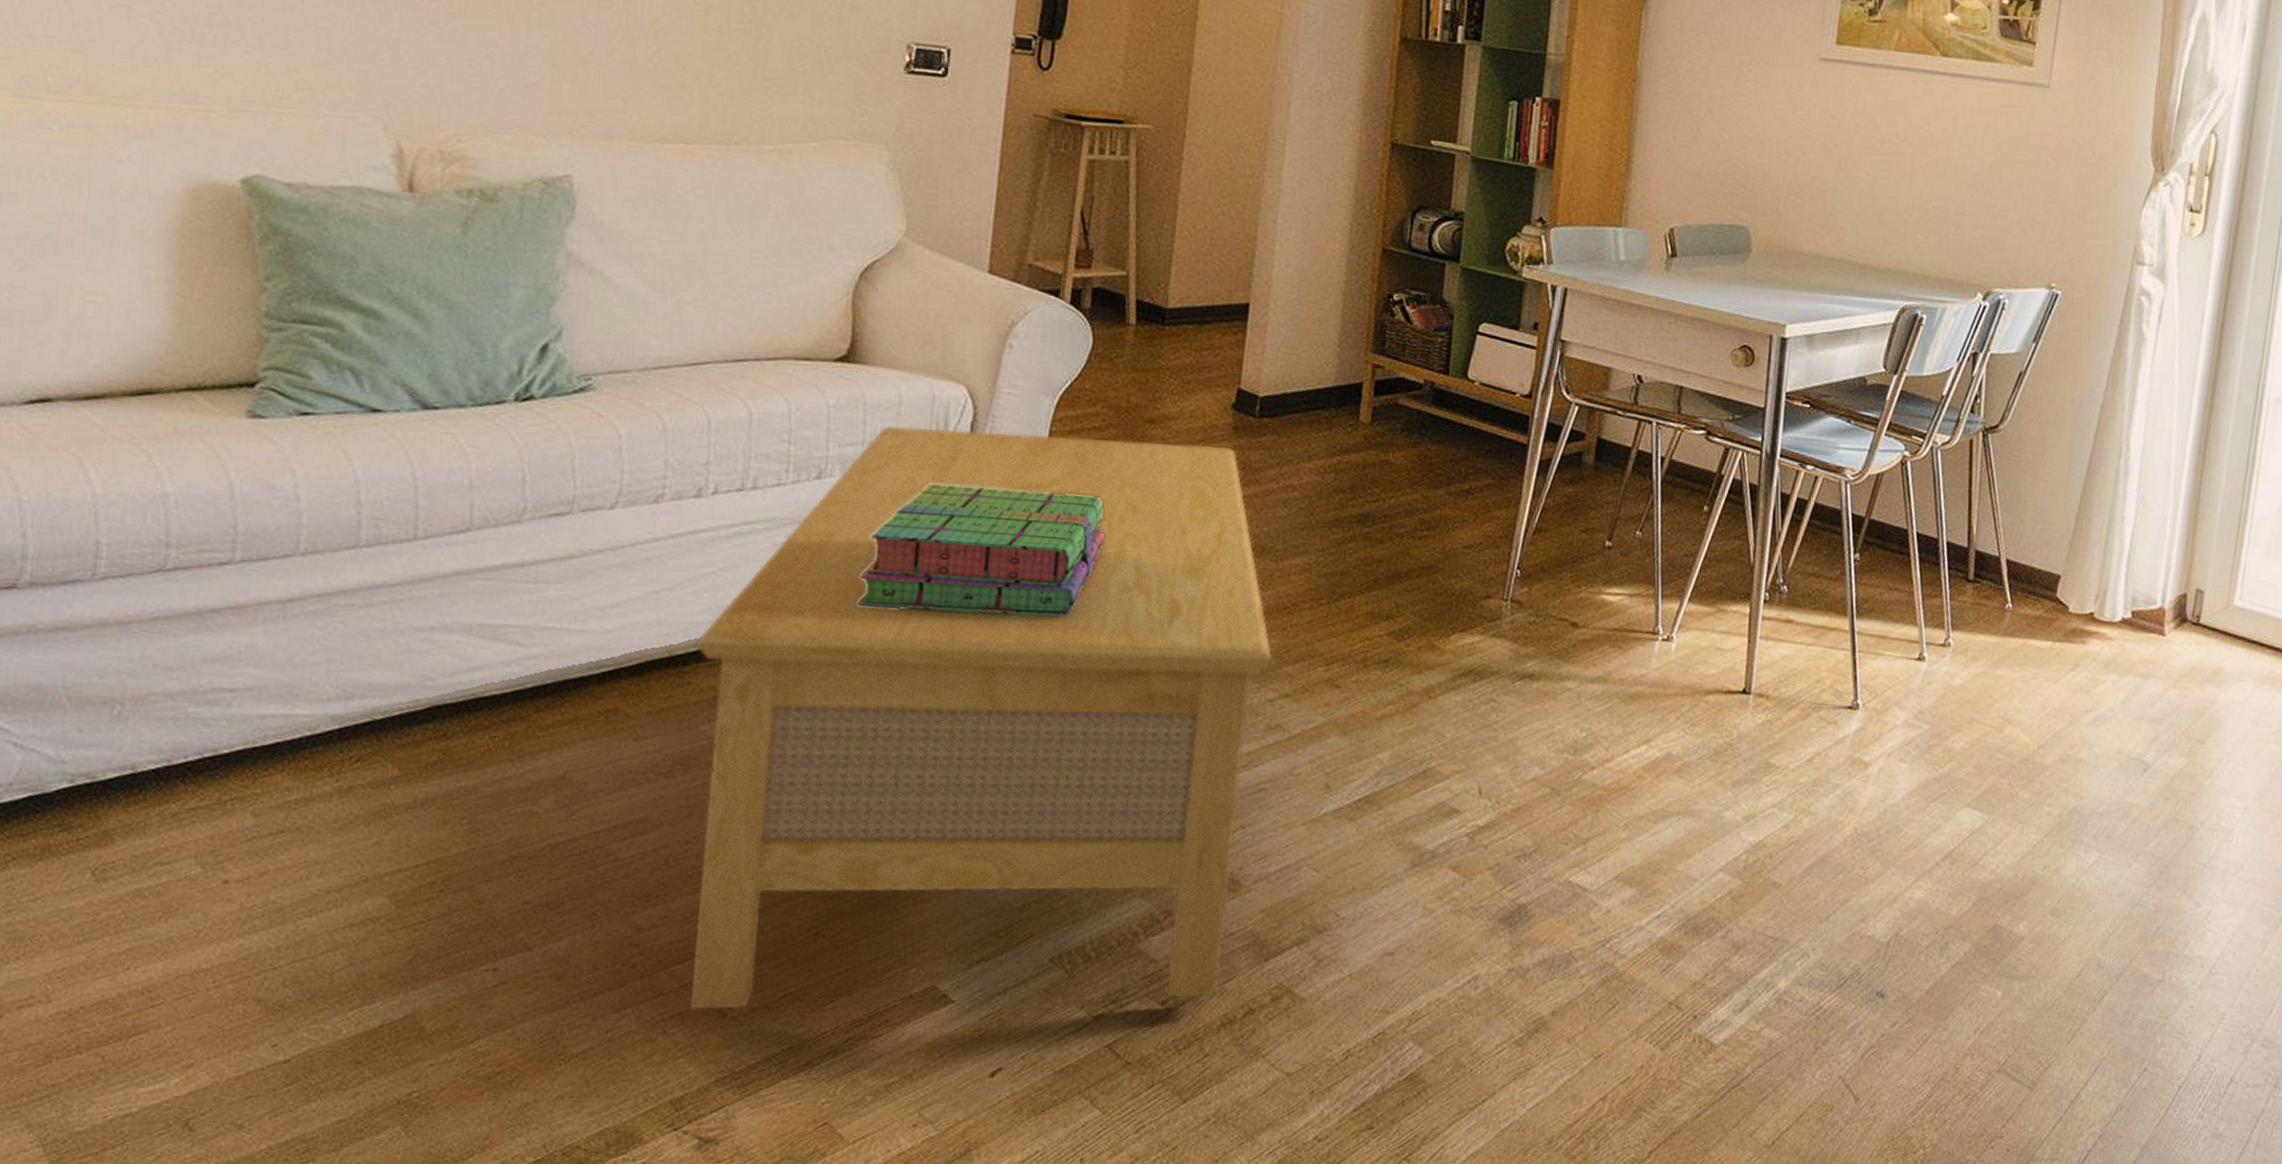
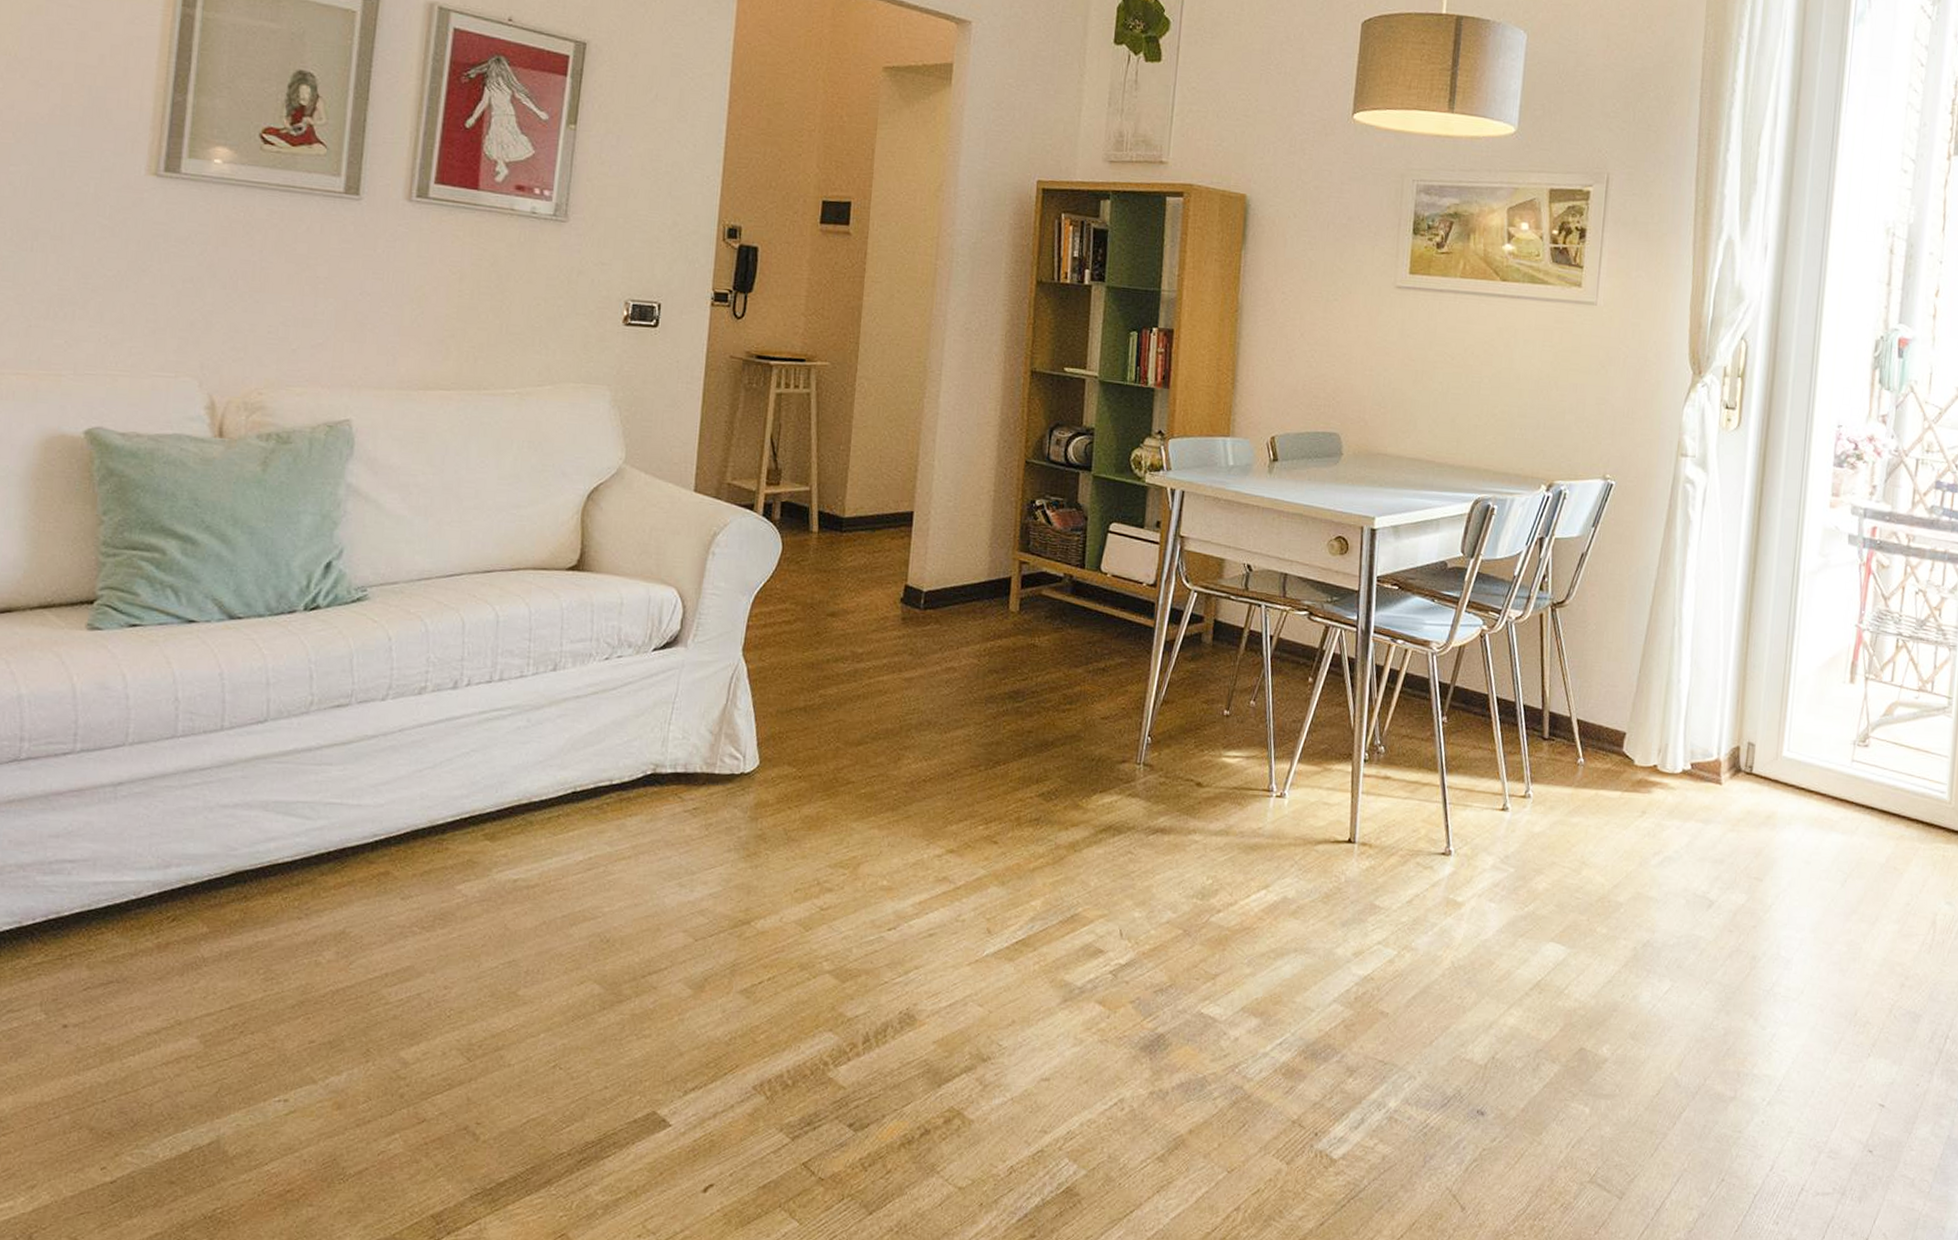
coffee table: present [690,425,1273,1011] -> none [448,624,940,1135]
stack of books: present [858,483,1105,618] -> none [587,673,795,787]

